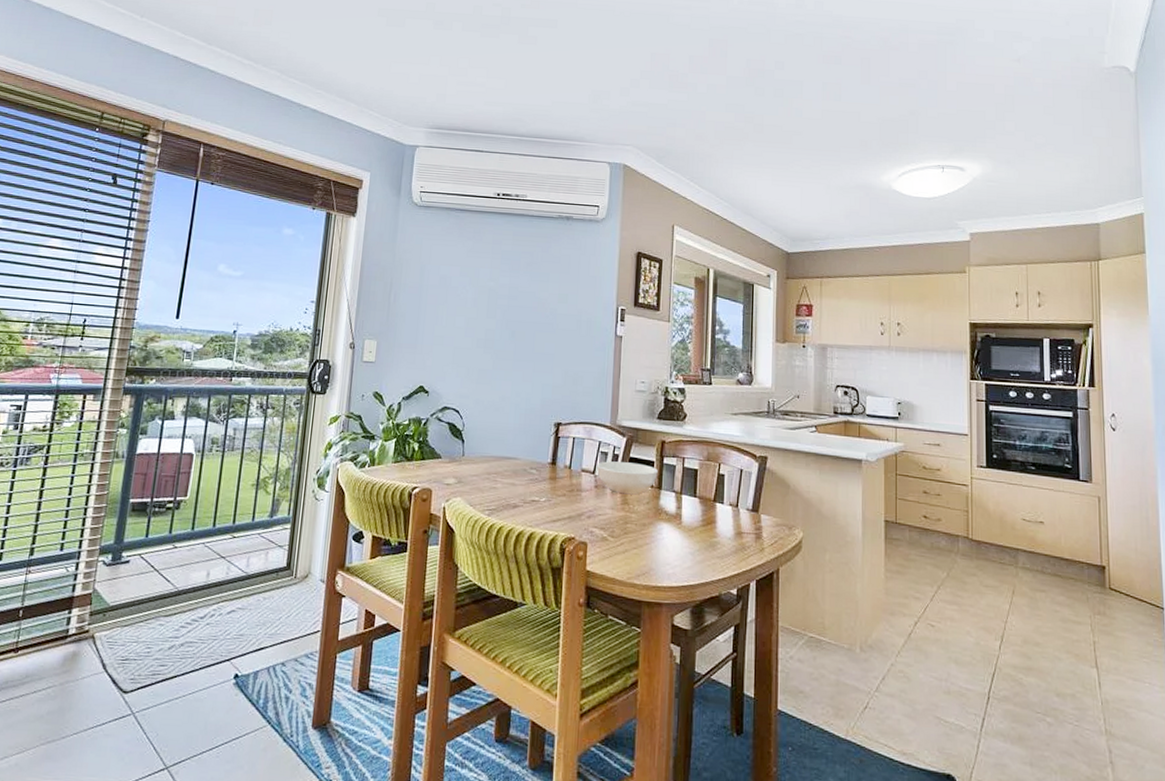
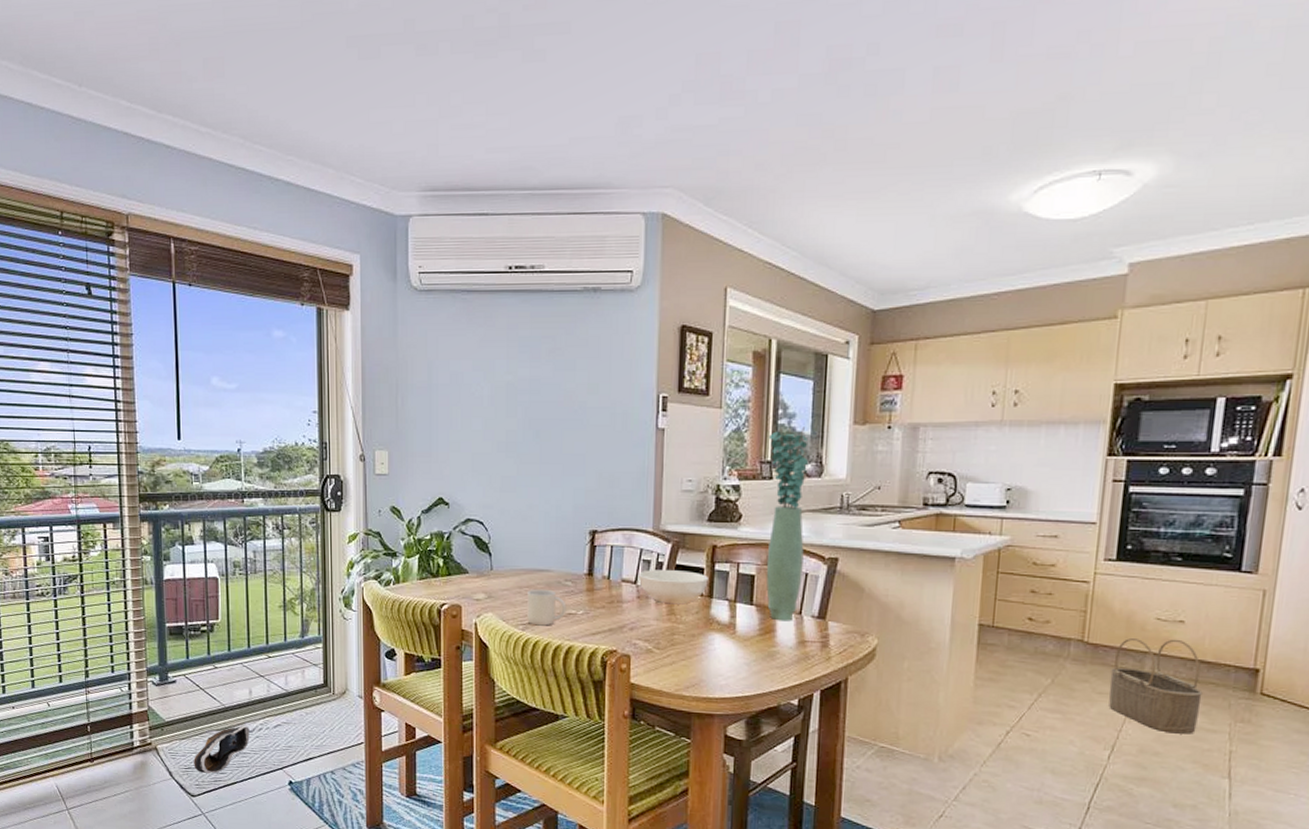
shoe: none [132,611,201,667] -> present [194,726,250,775]
mug: none [492,475,531,512] -> present [526,589,567,626]
vase: none [707,337,741,514] -> present [766,424,809,621]
wicker basket: none [993,536,1066,626] -> present [1109,638,1203,734]

